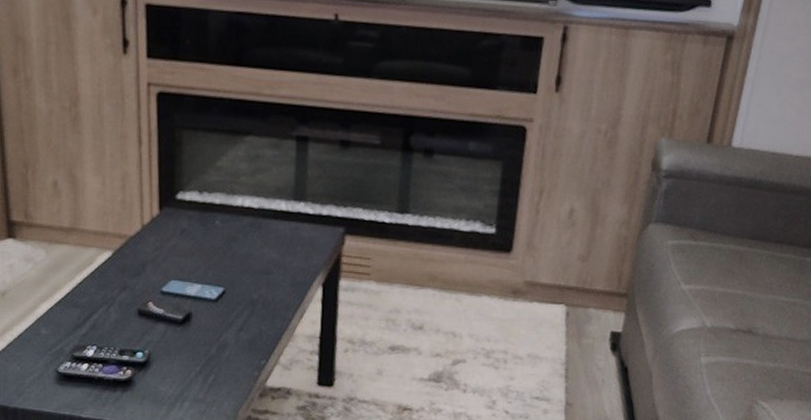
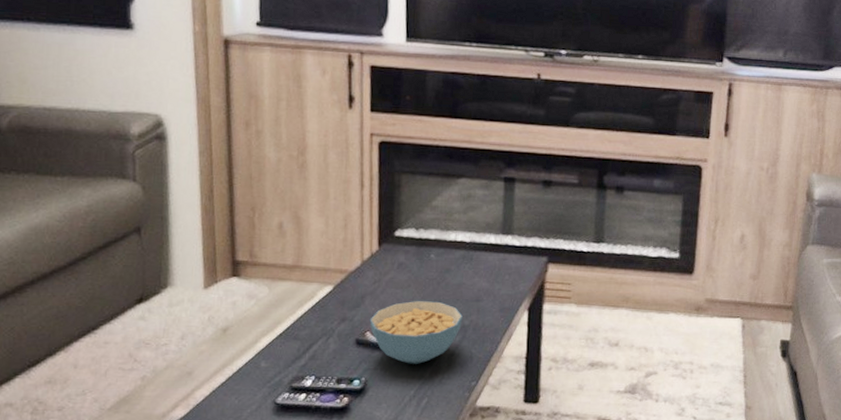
cereal bowl: none [151,270,251,339] -> present [369,300,463,364]

